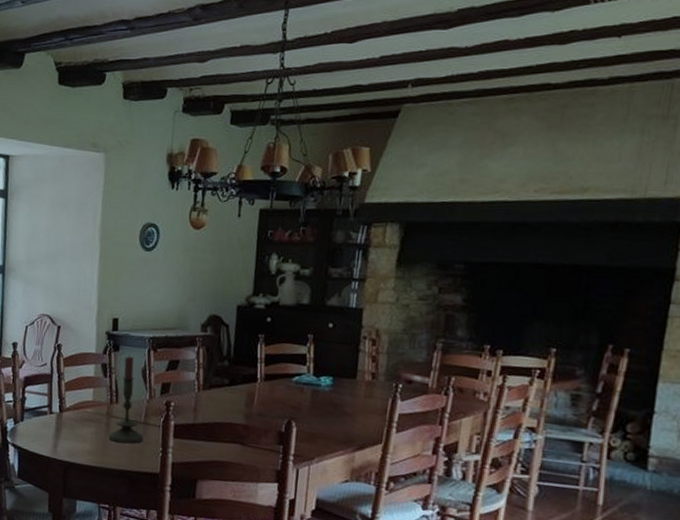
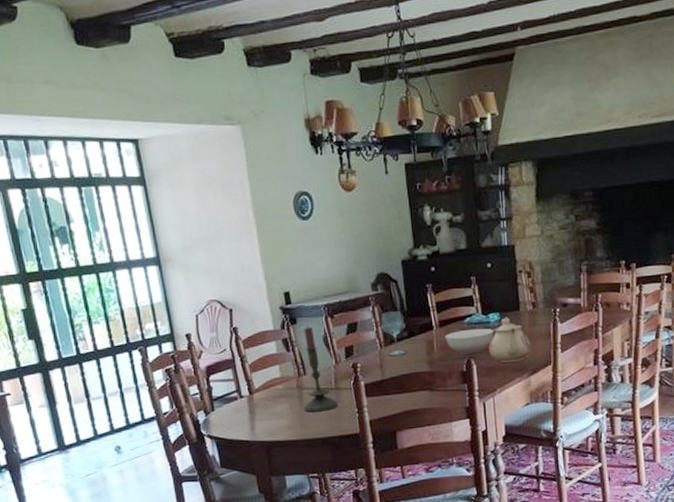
wine glass: none [203,355,229,402] -> present [381,310,407,357]
bowl: none [268,388,323,416] -> present [445,328,494,354]
teapot: none [313,382,364,434] -> present [489,316,532,363]

